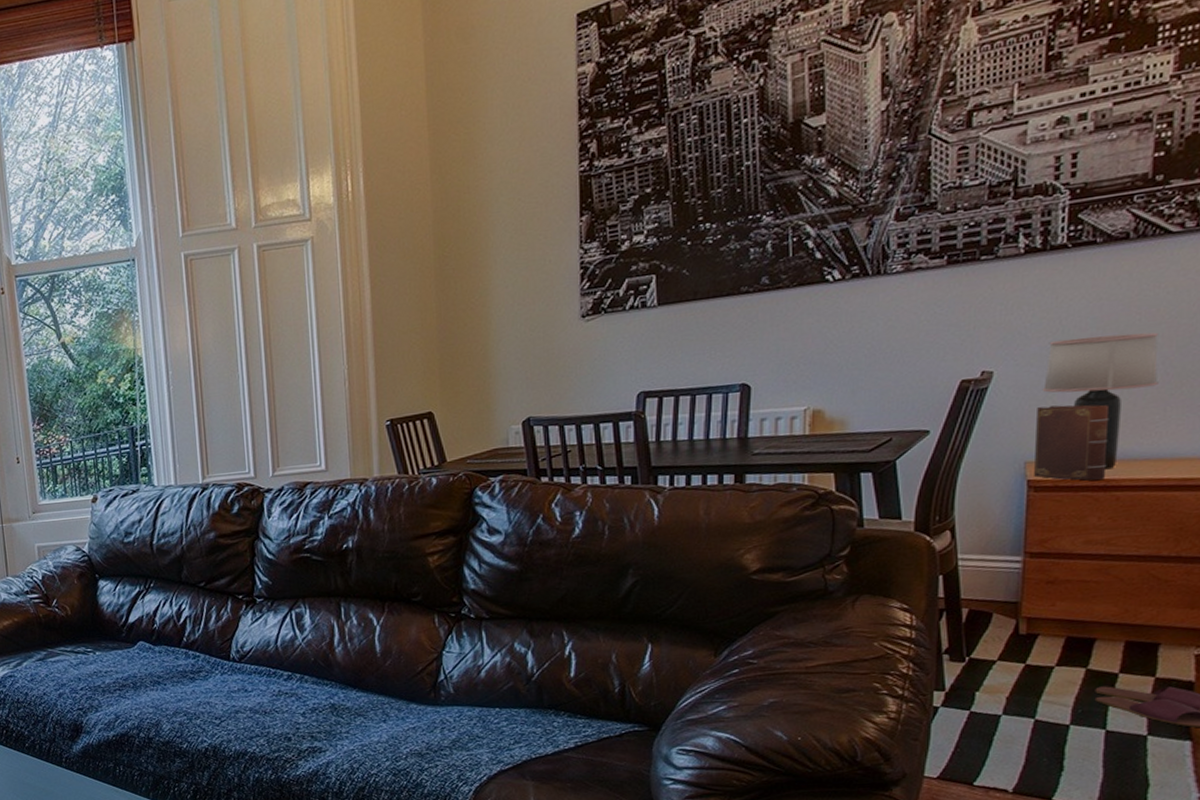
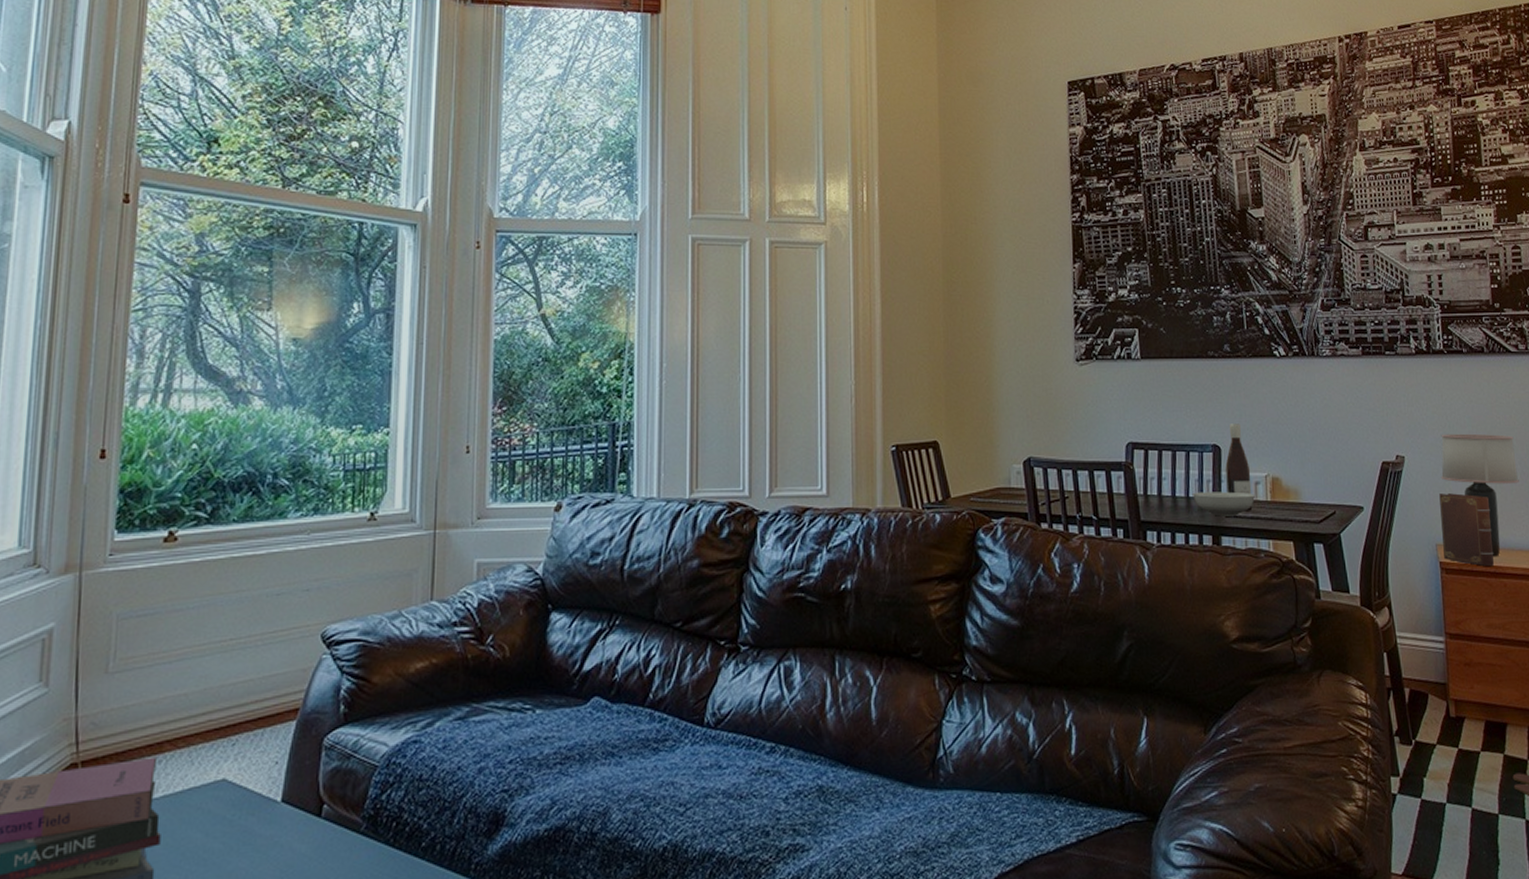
bowl: none [714,428,791,455] -> present [1193,491,1256,516]
bottle: none [755,359,786,448] -> present [1225,424,1253,511]

